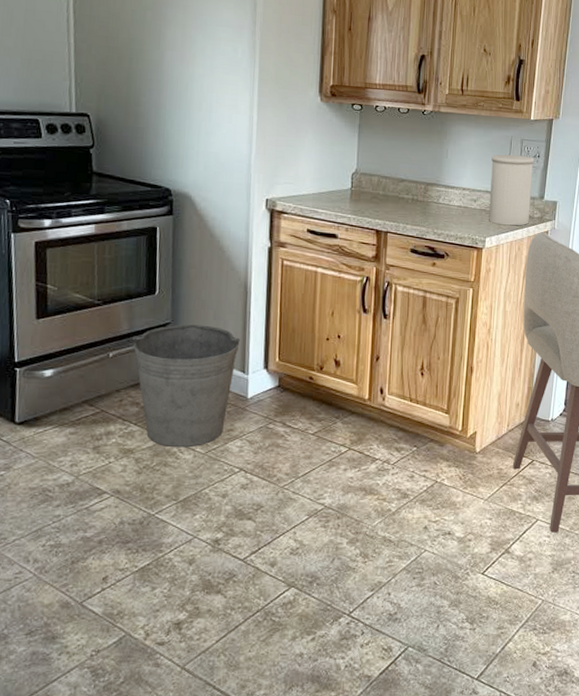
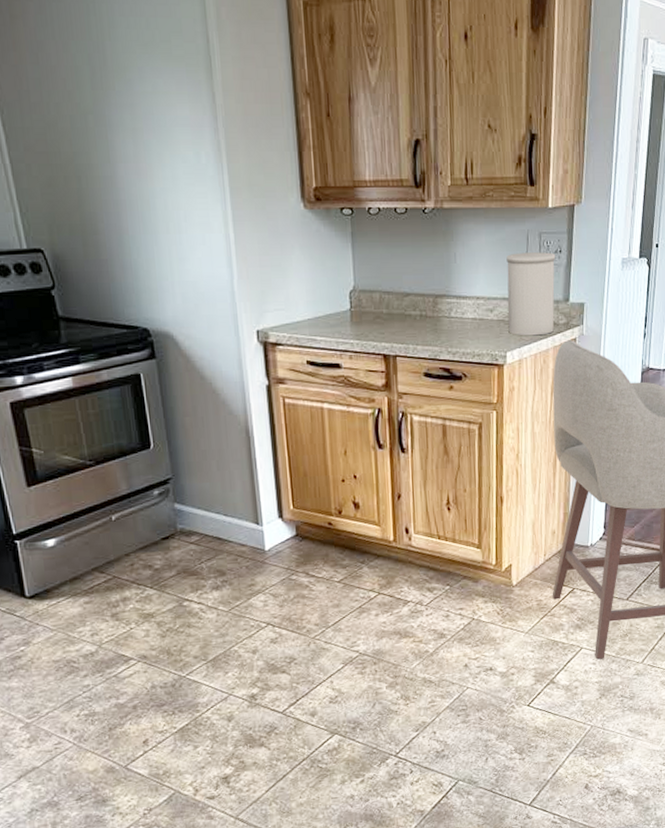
bucket: present [132,324,240,448] -> none [133,477,249,608]

